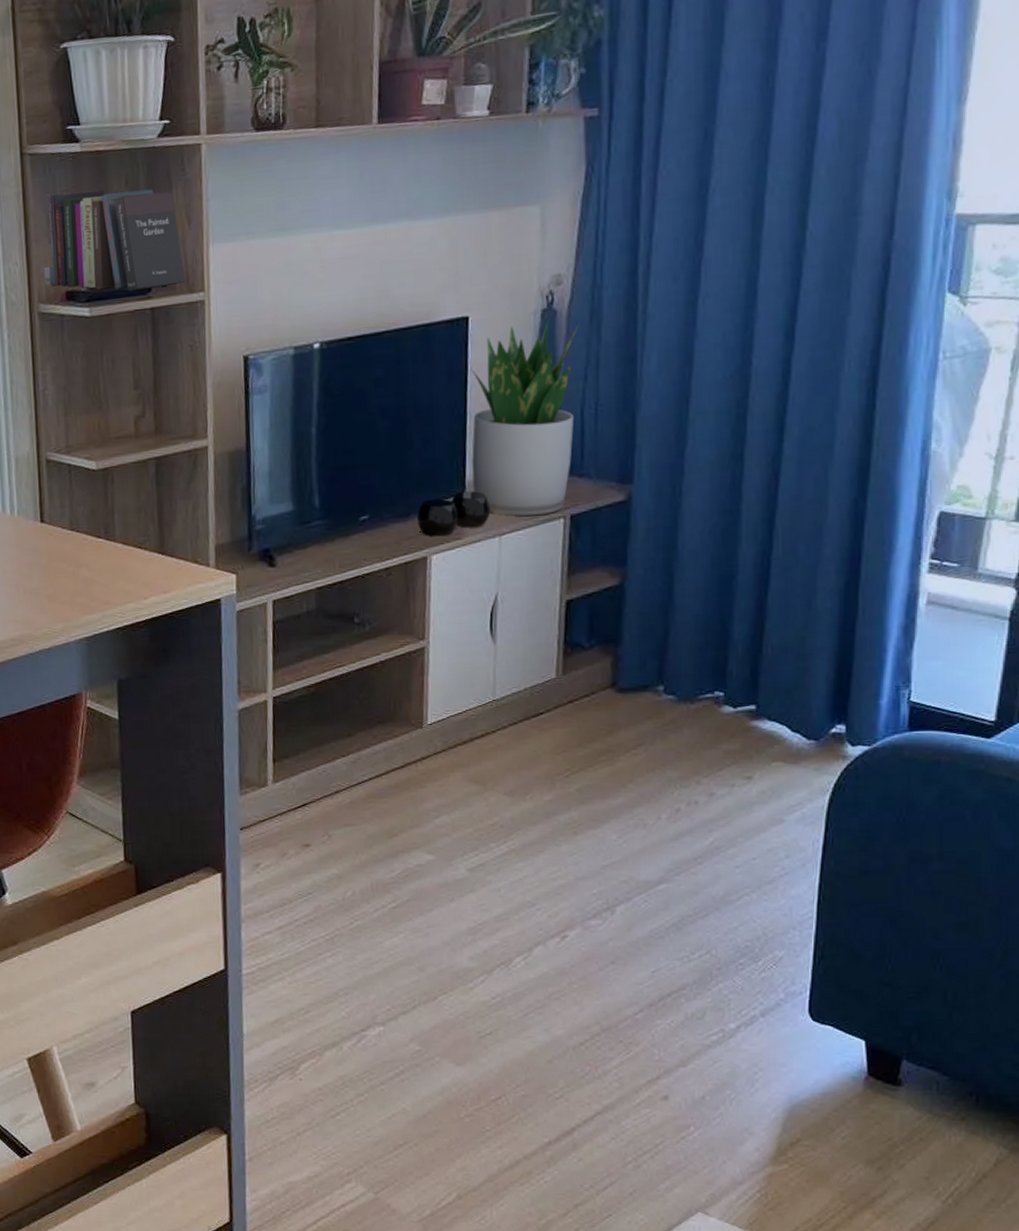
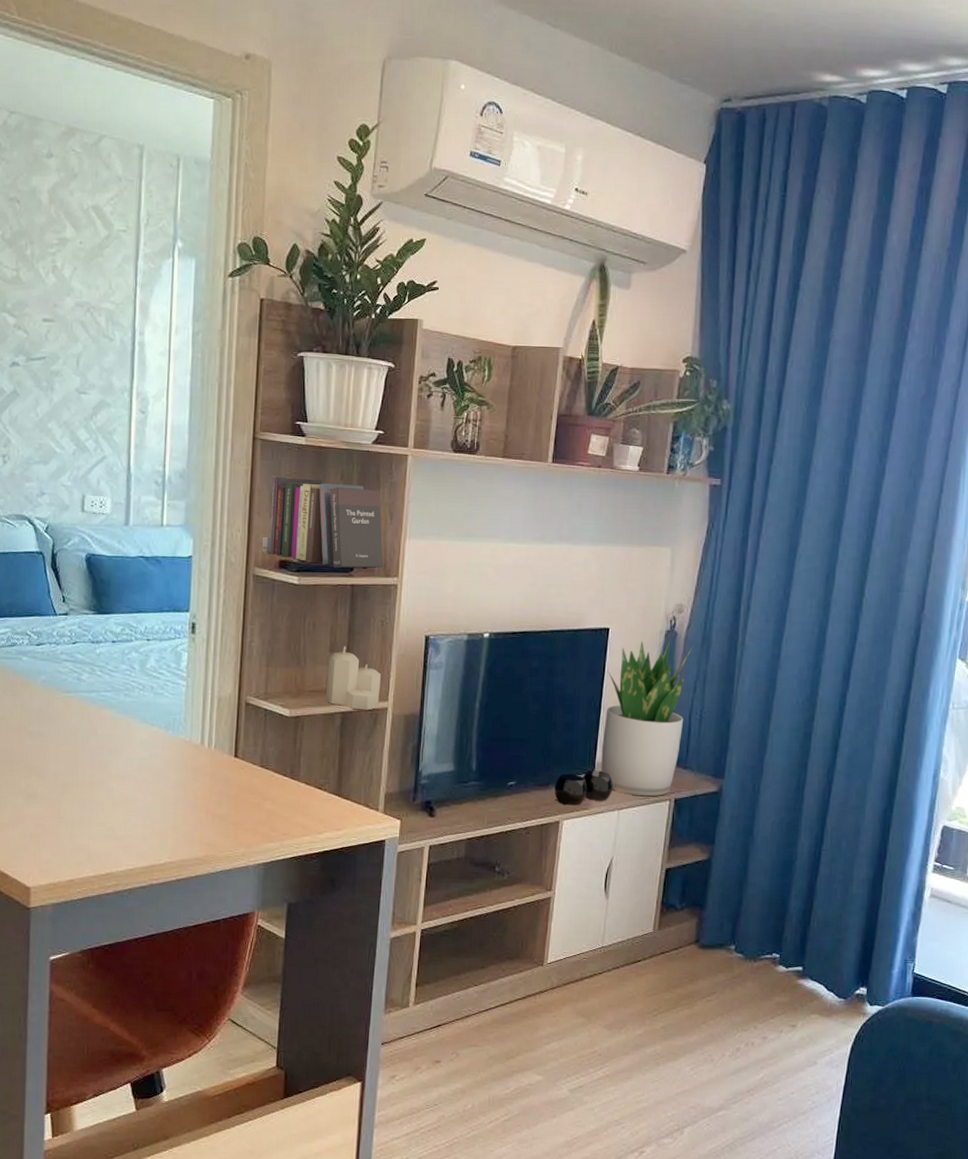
candle: none [133,381,198,453] -> present [325,646,382,711]

